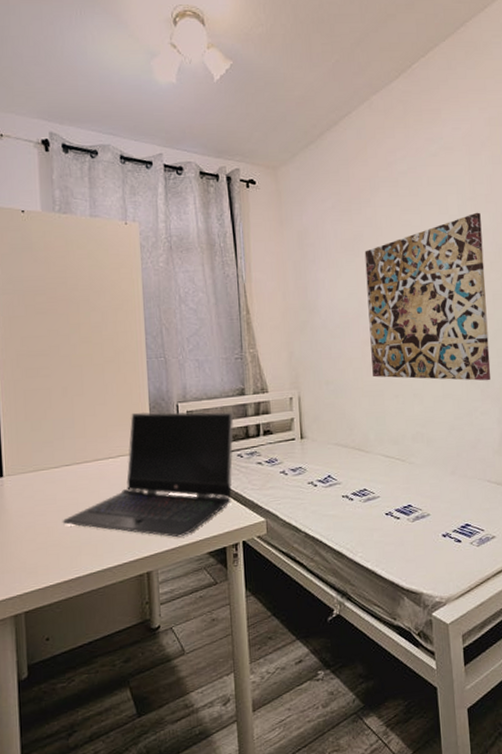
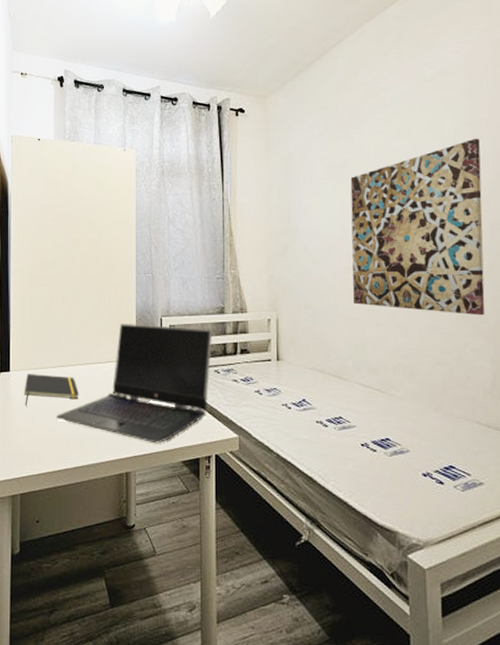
notepad: none [22,476,89,514] -> present [24,374,80,406]

